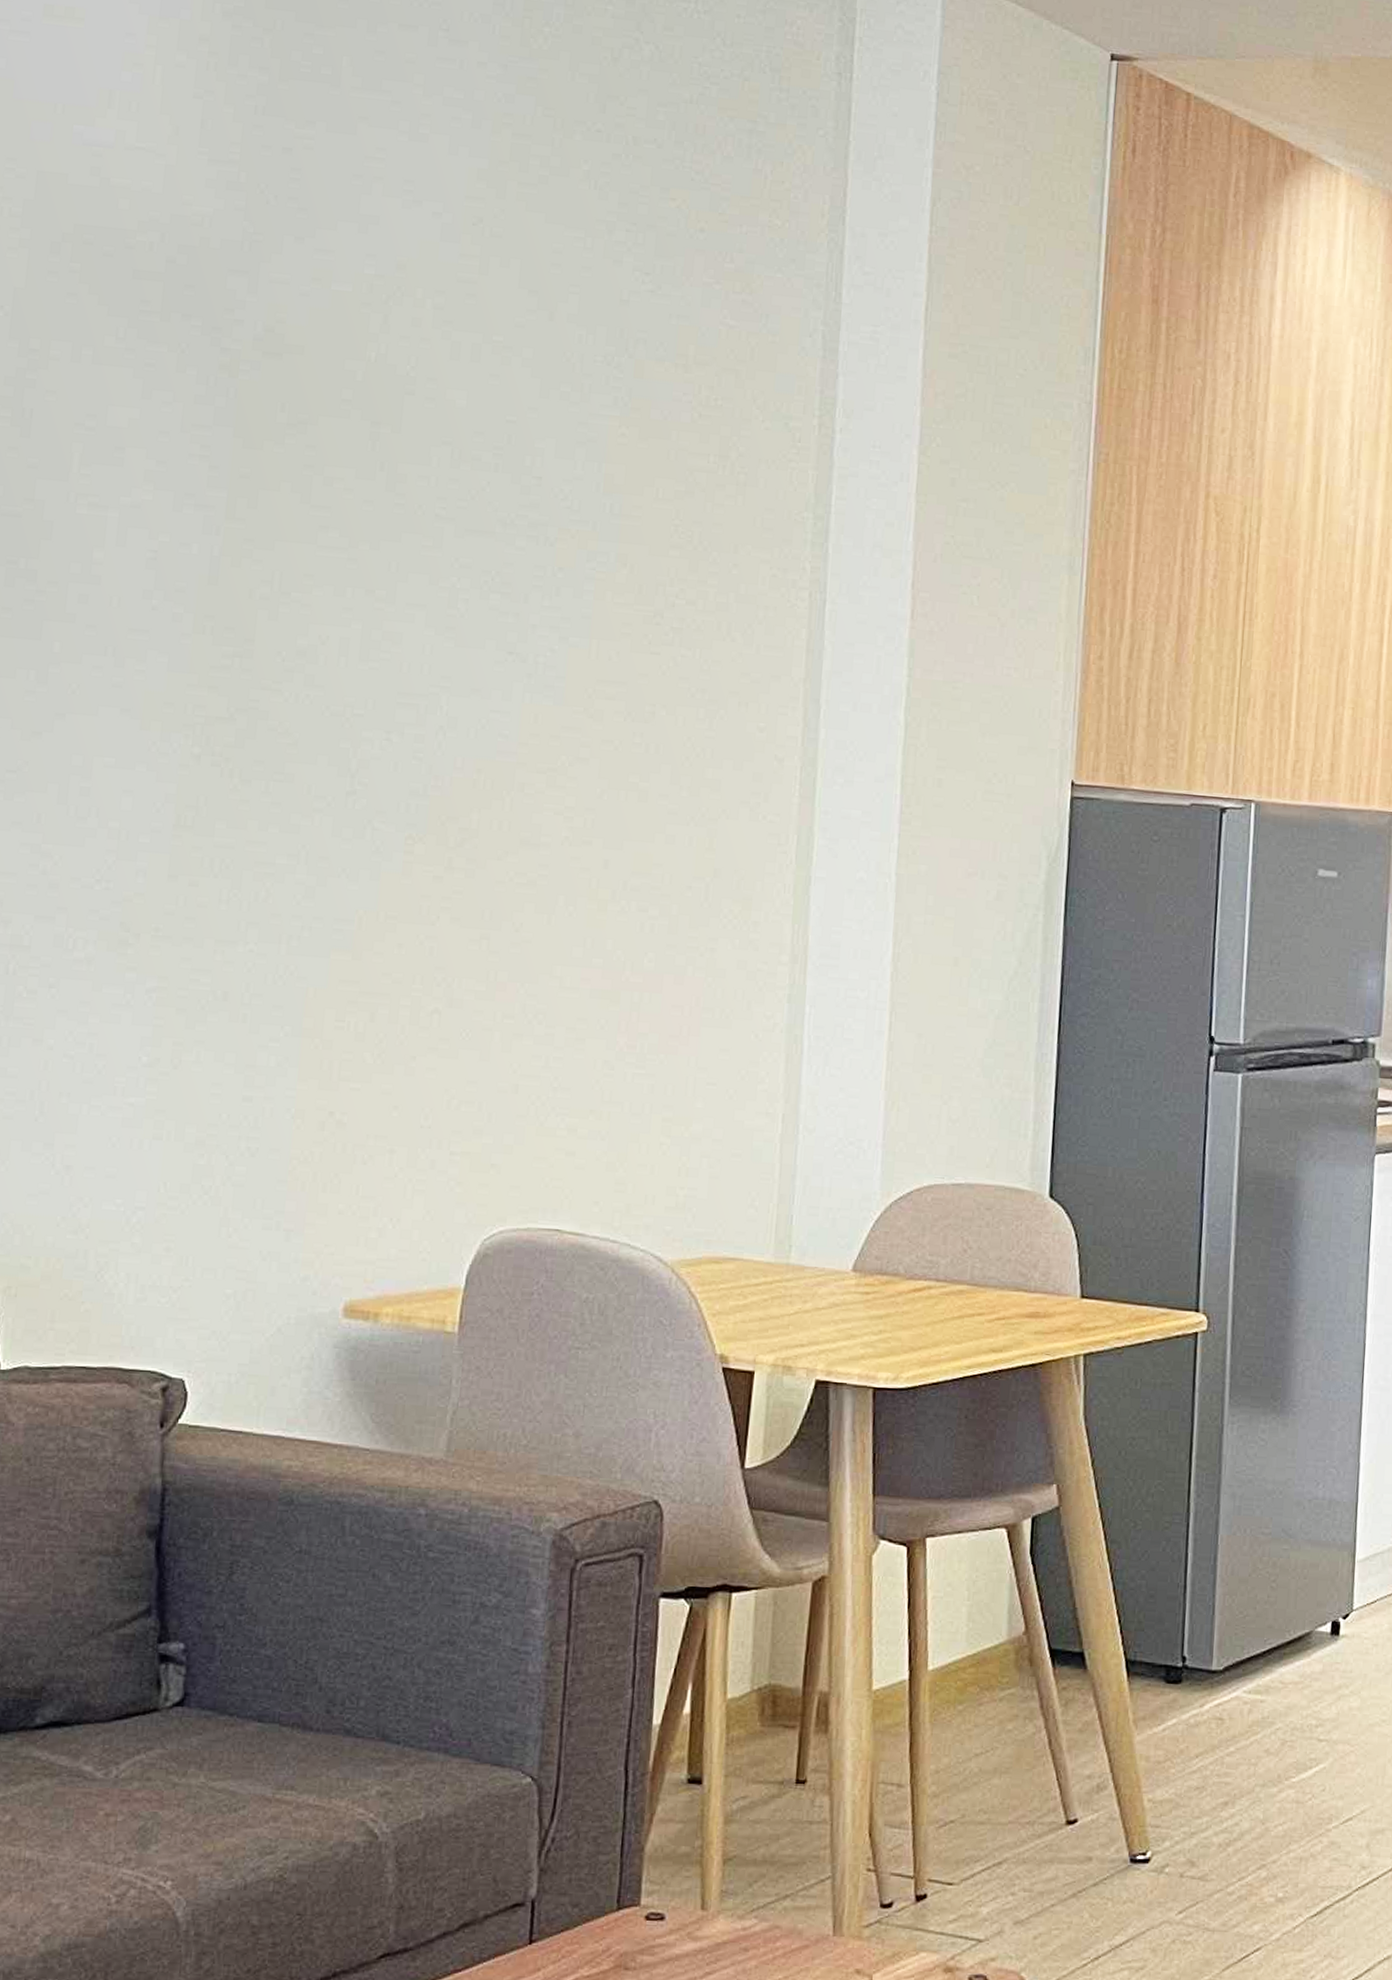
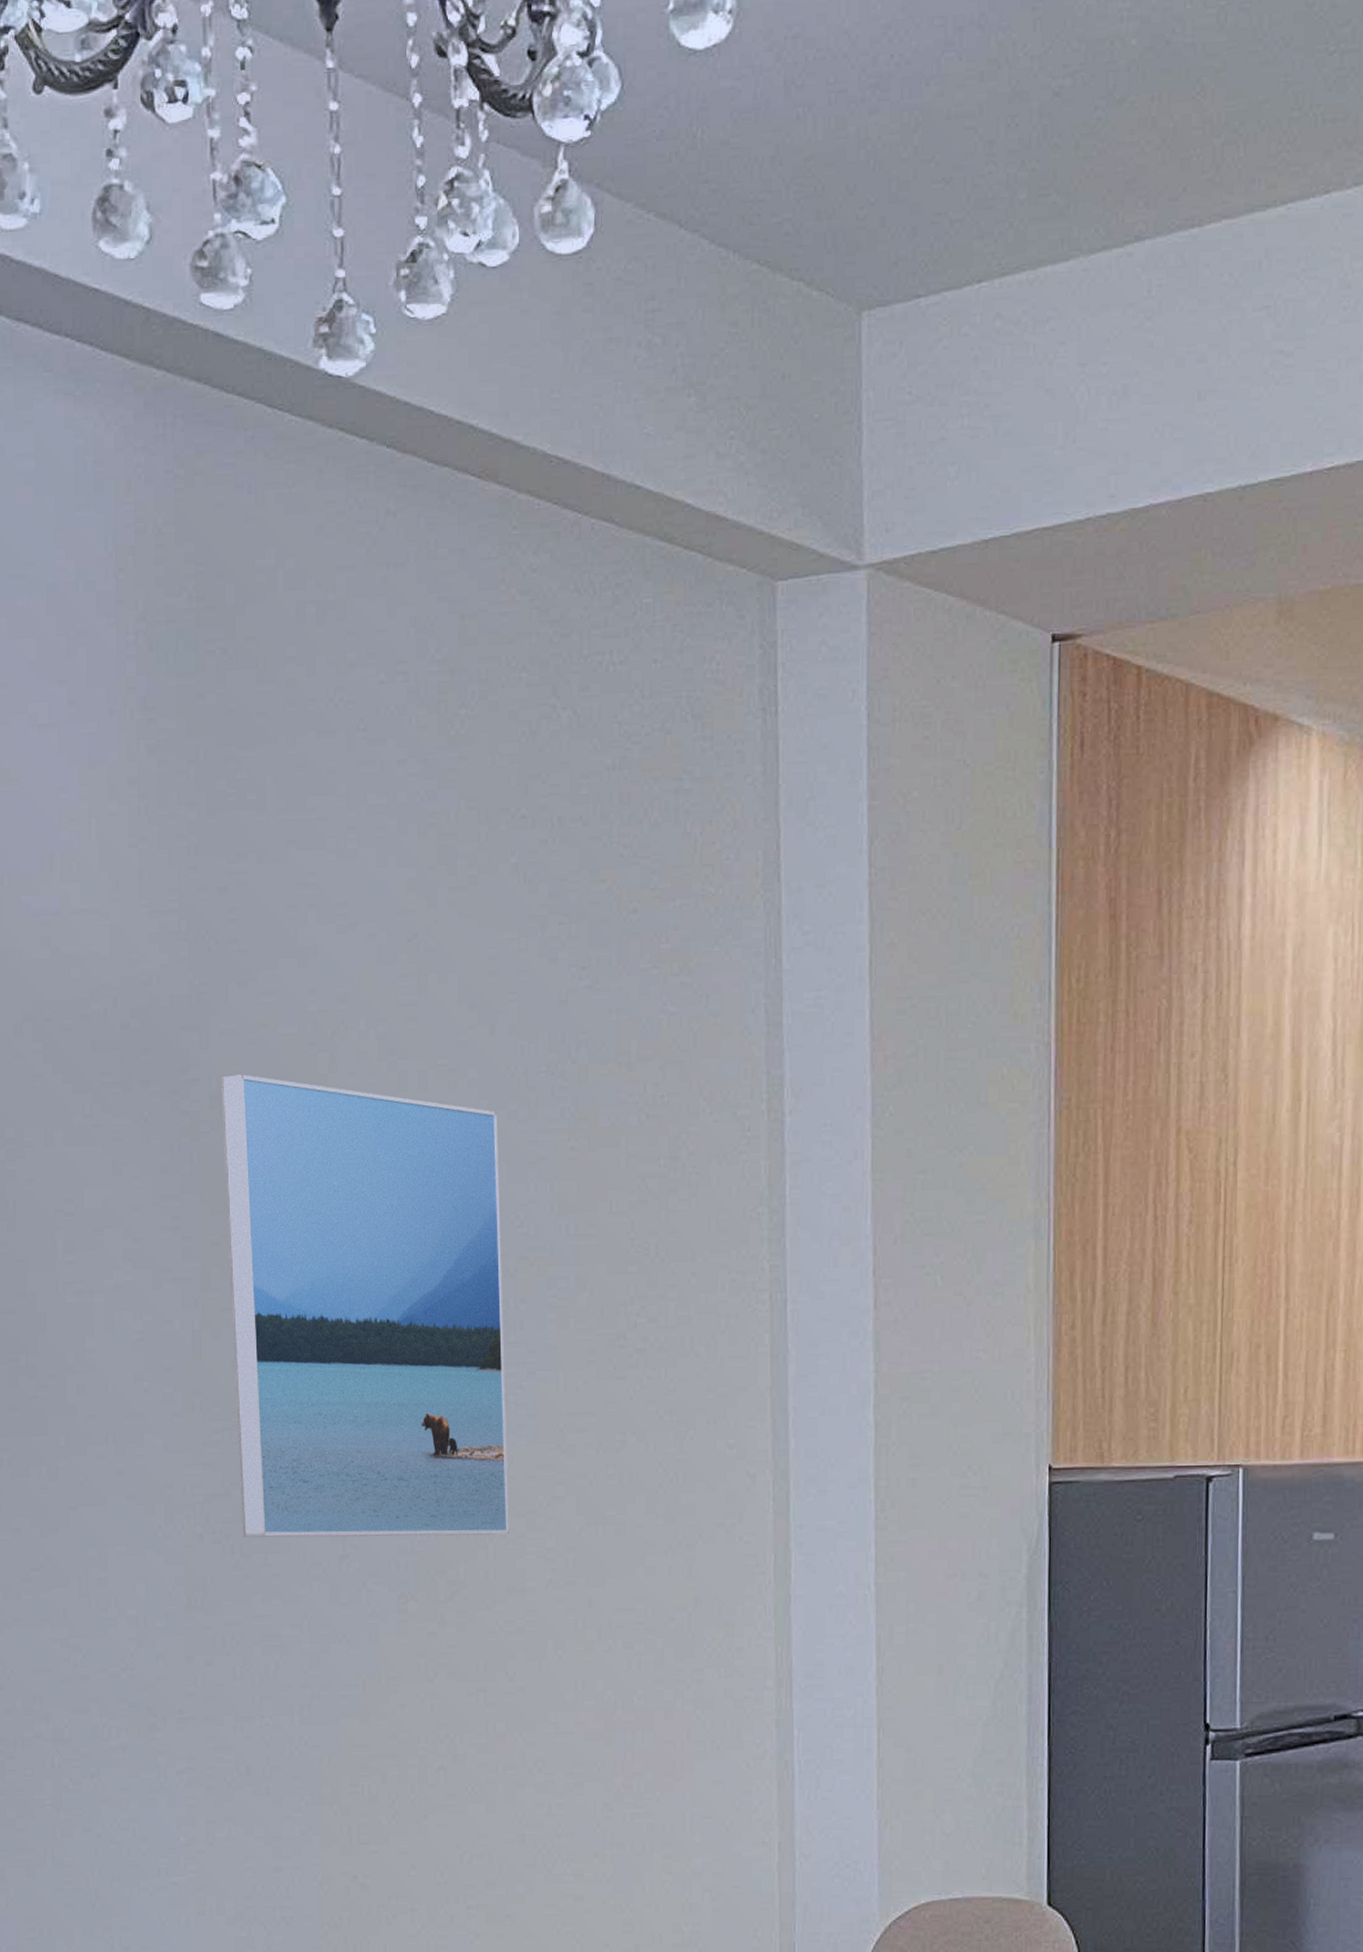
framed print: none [244,321,550,789] -> present [220,1074,510,1537]

